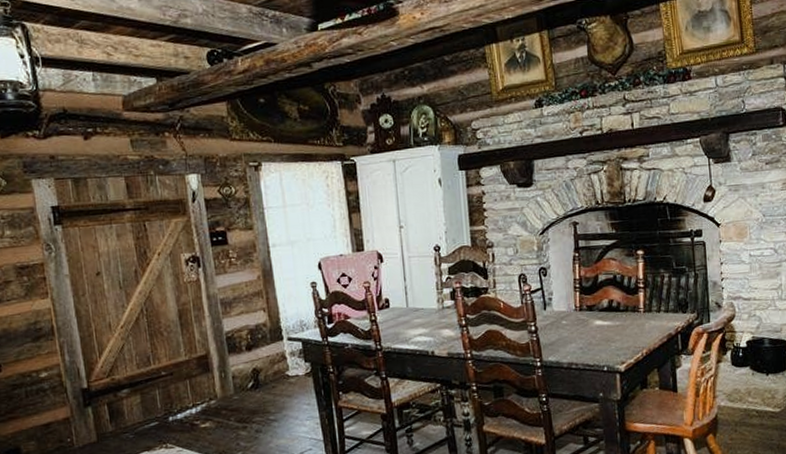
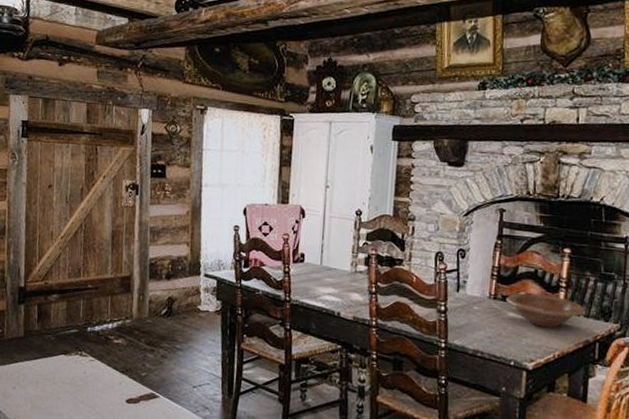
wooden bowl: none [591,297,664,330] -> present [505,293,585,328]

